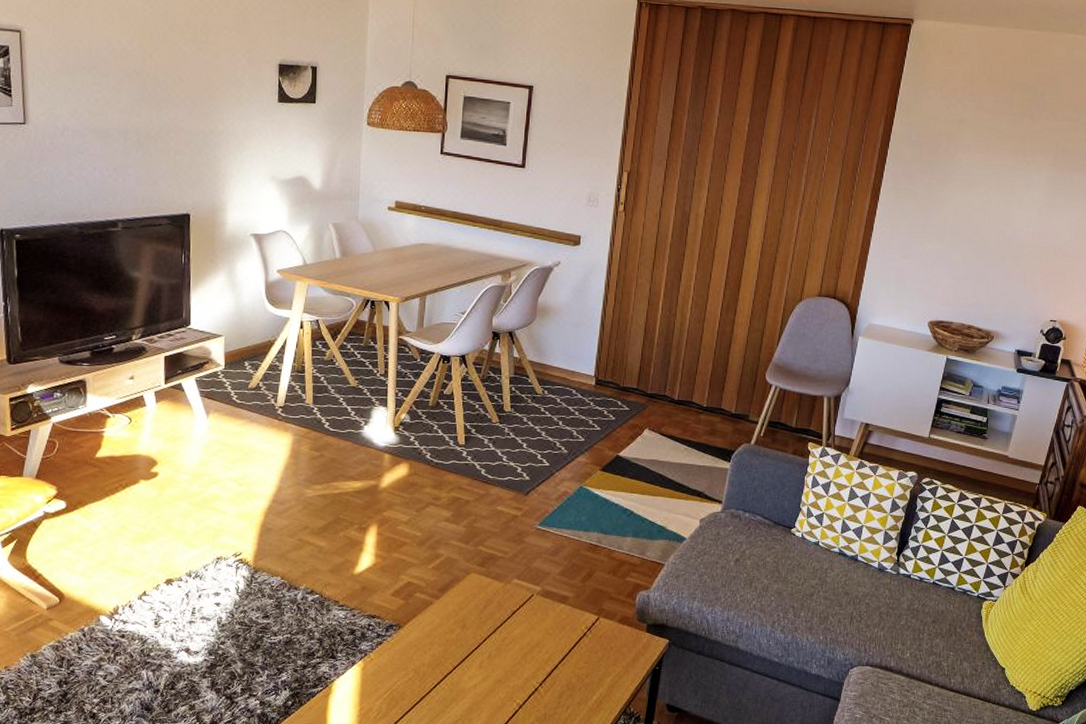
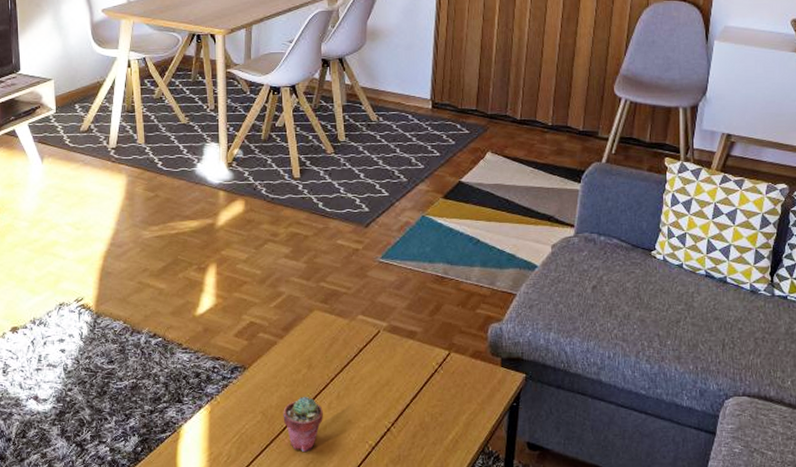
potted succulent: none [434,655,474,709] -> present [283,396,323,452]

